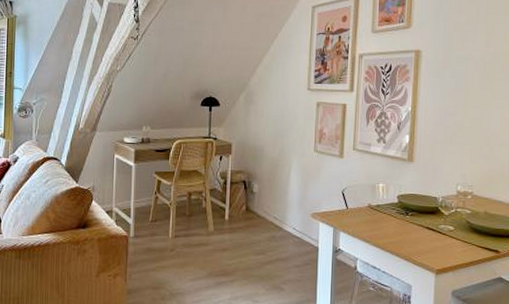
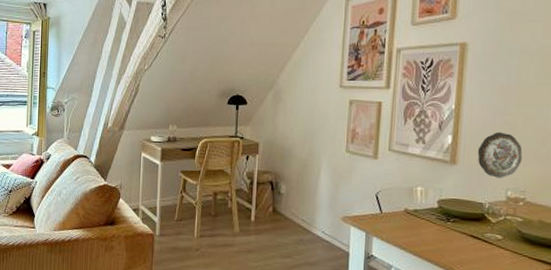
decorative plate: none [431,132,470,174] -> present [477,132,523,178]

